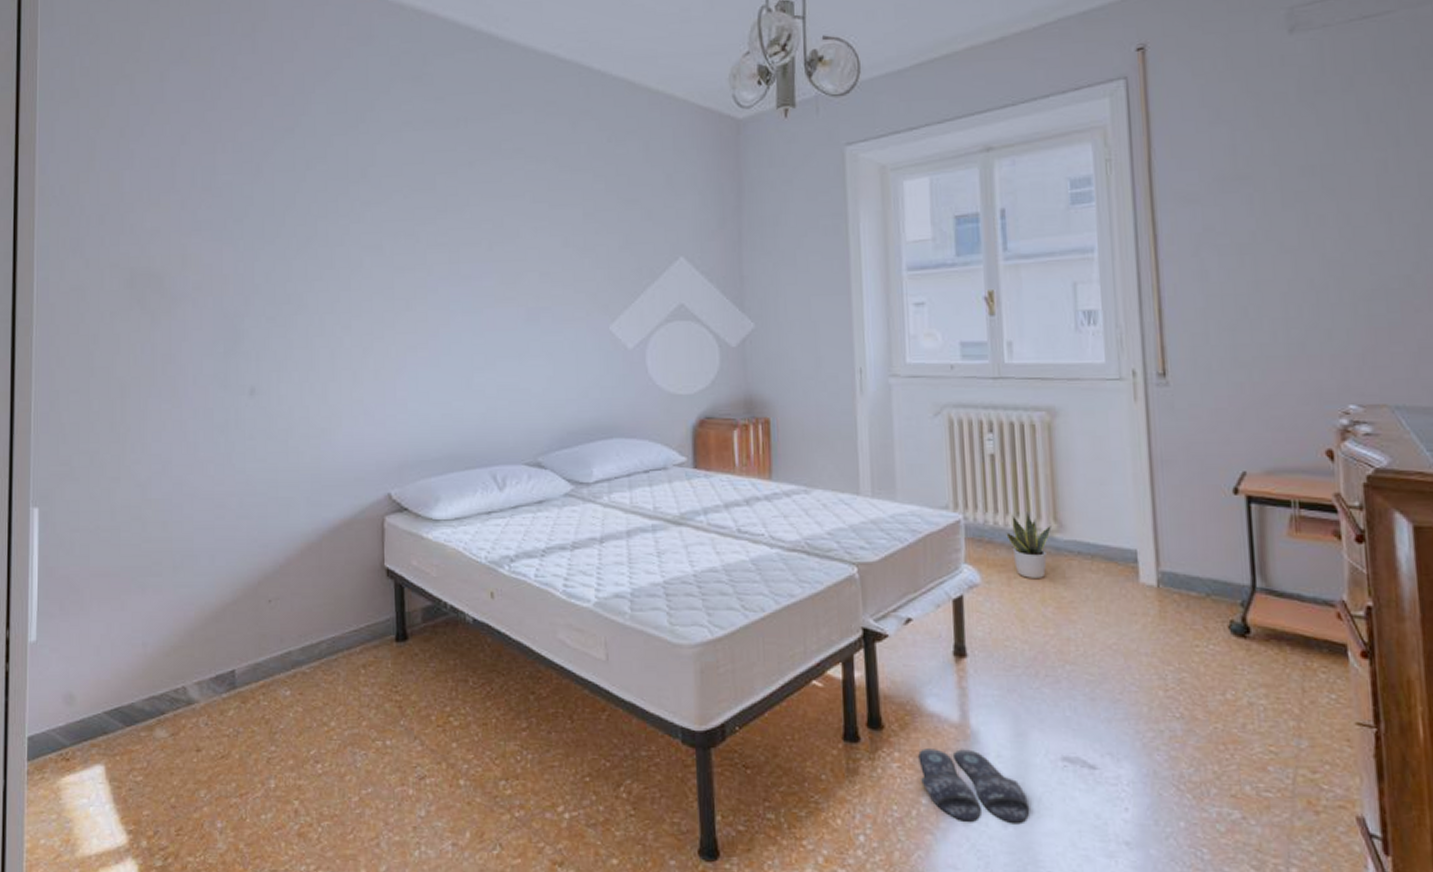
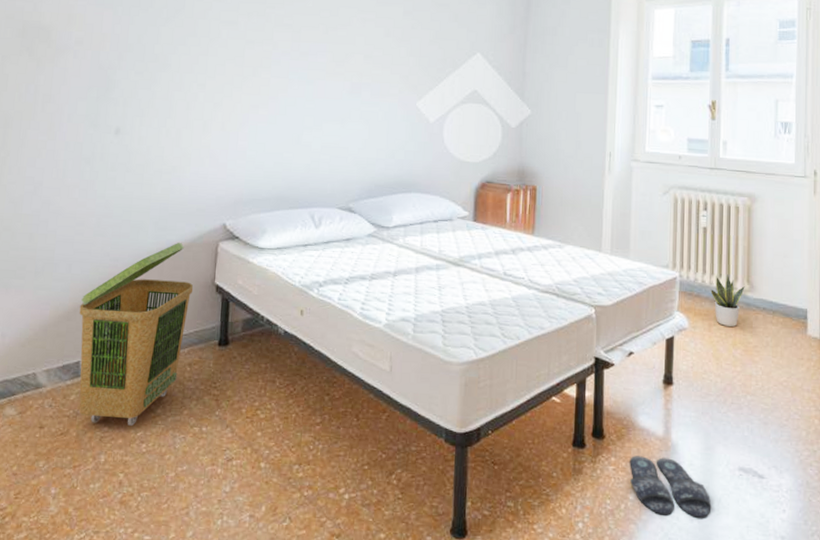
laundry basket: none [229,520,360,743] -> present [79,243,194,426]

